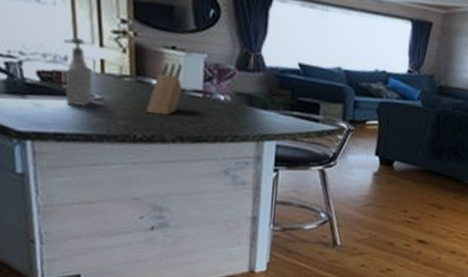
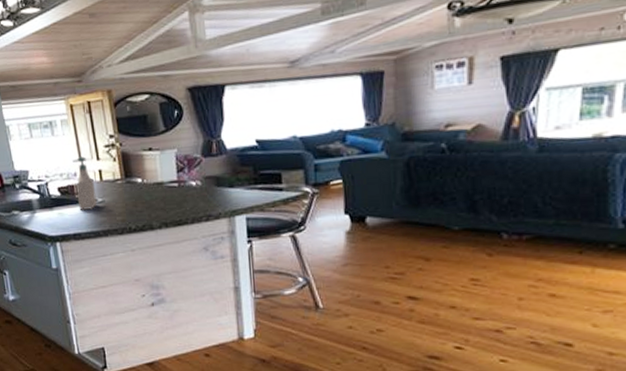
knife block: present [145,62,183,115] -> none [135,161,162,208]

